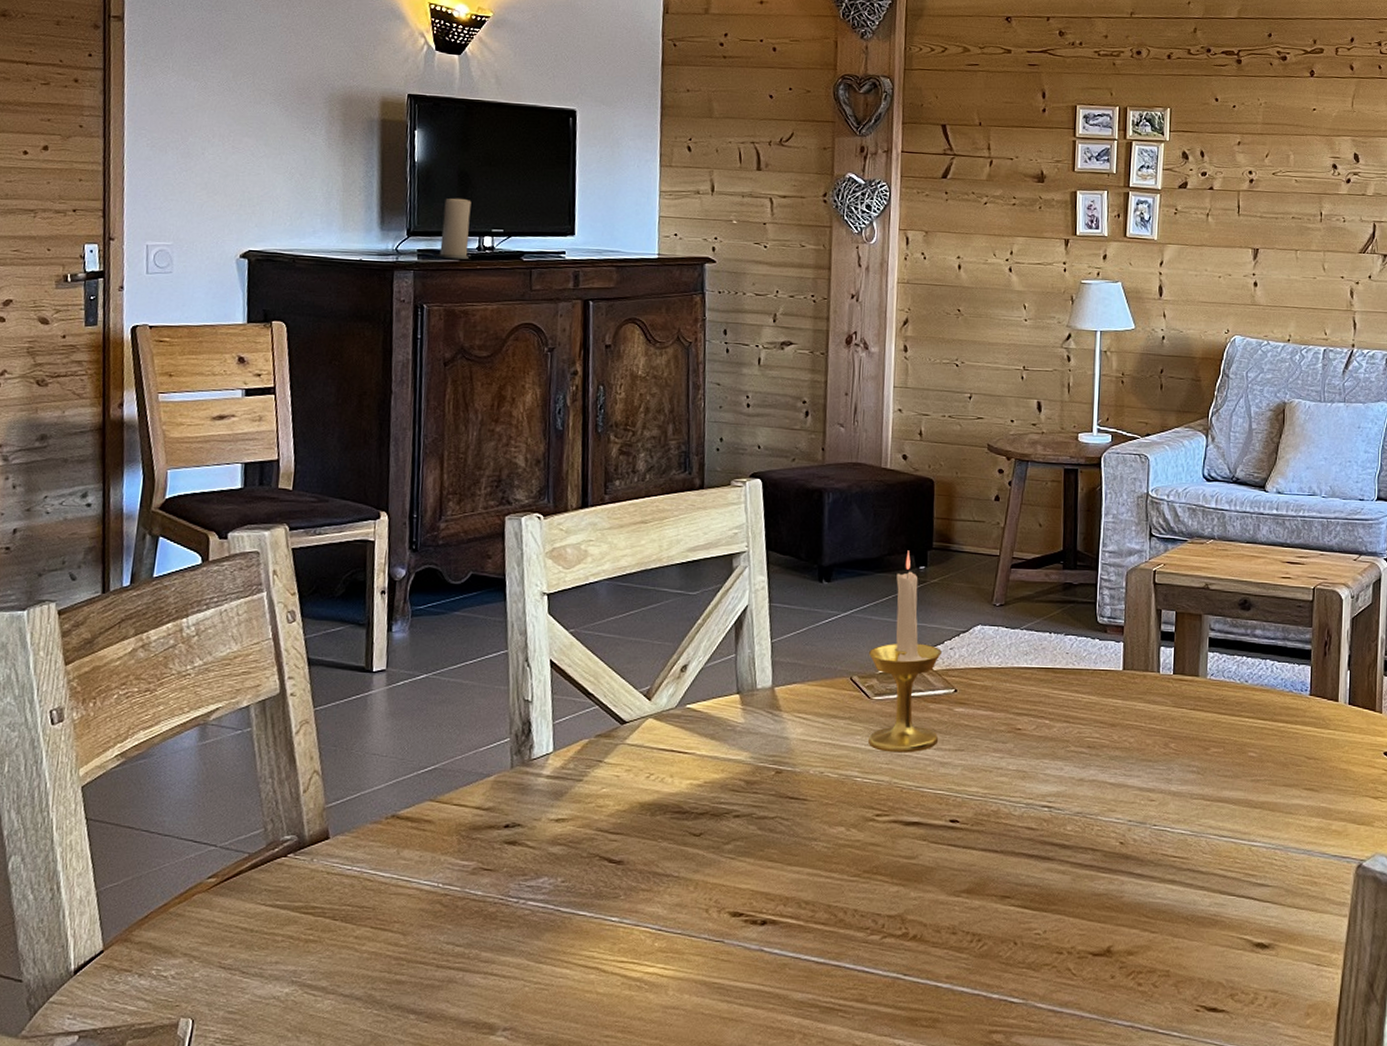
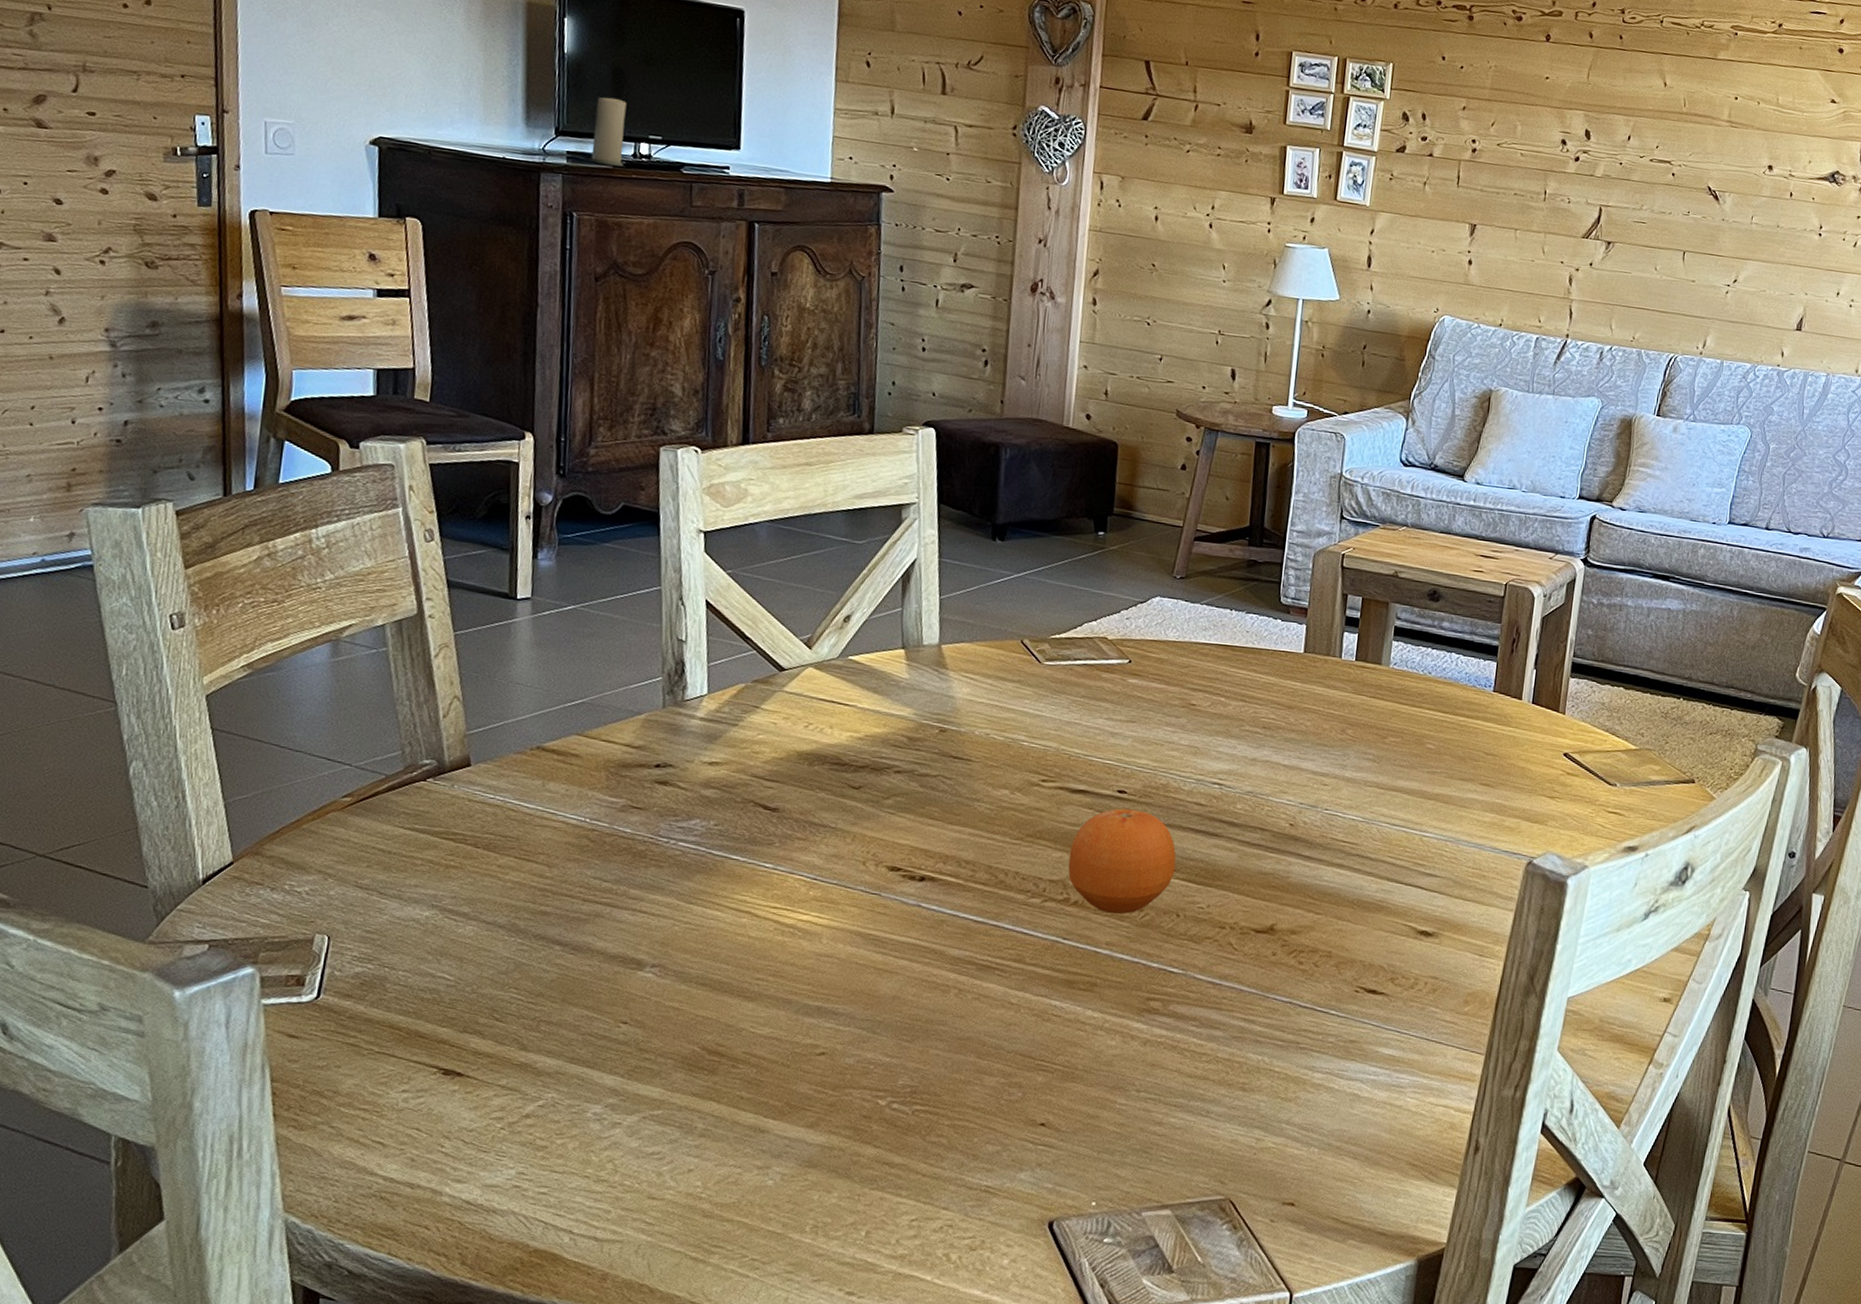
candlestick: present [868,550,942,753] -> none [1037,514,1117,721]
fruit: none [905,838,1011,946] -> present [1068,808,1176,915]

